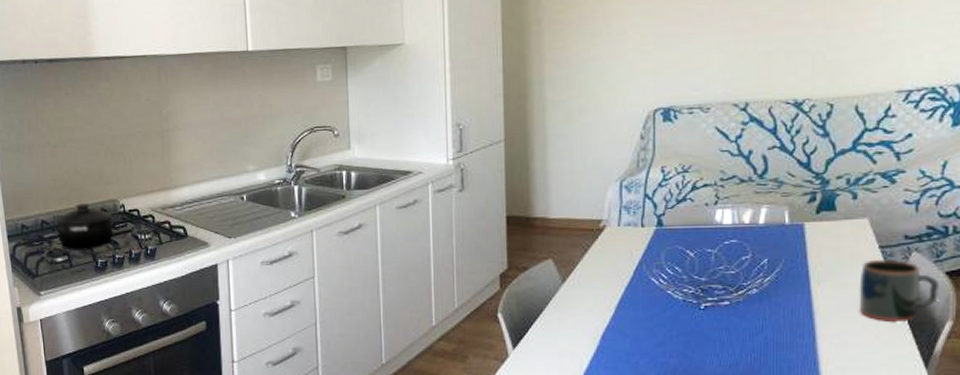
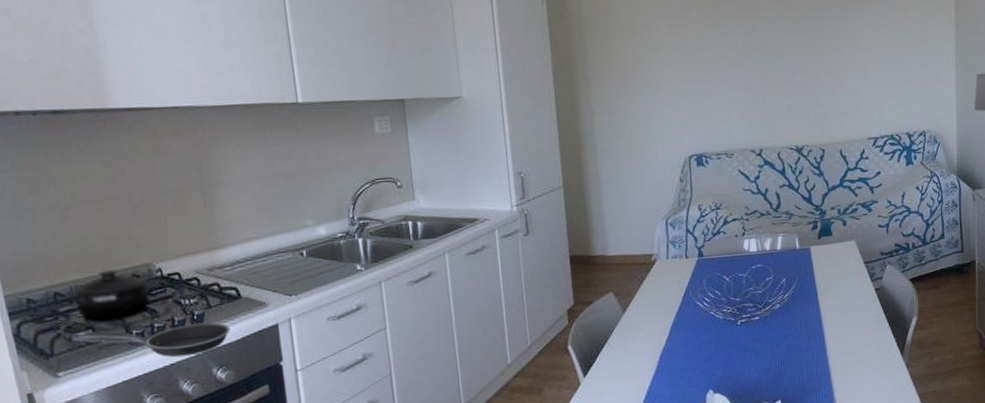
frying pan: none [51,258,177,288] -> present [71,322,231,358]
mug: present [858,259,939,323] -> none [852,272,906,322]

